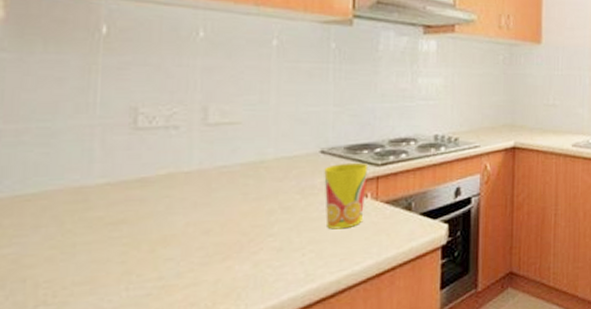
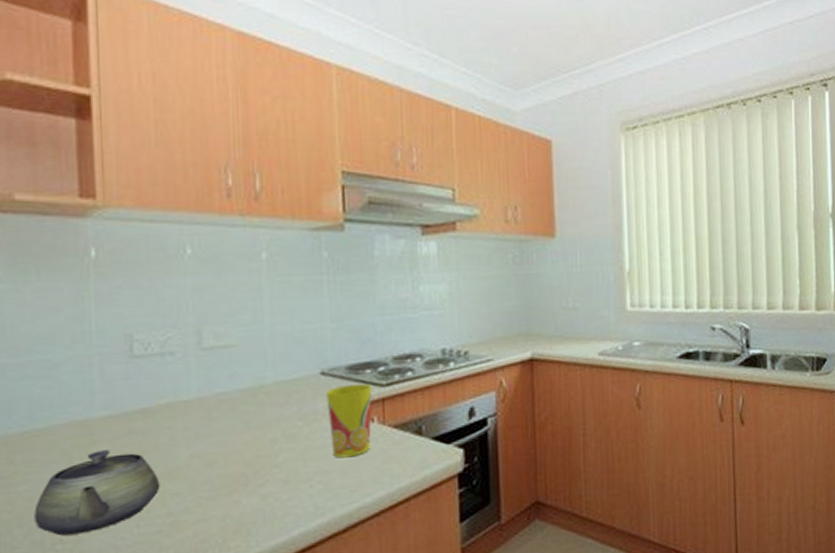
teapot: none [18,216,154,298] -> present [34,450,160,536]

